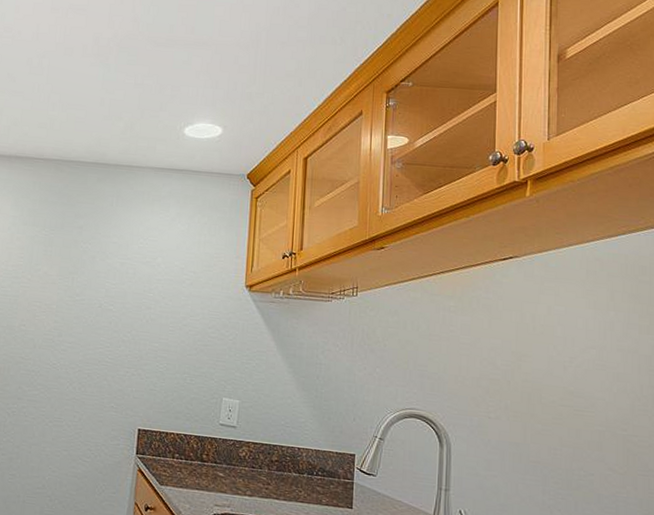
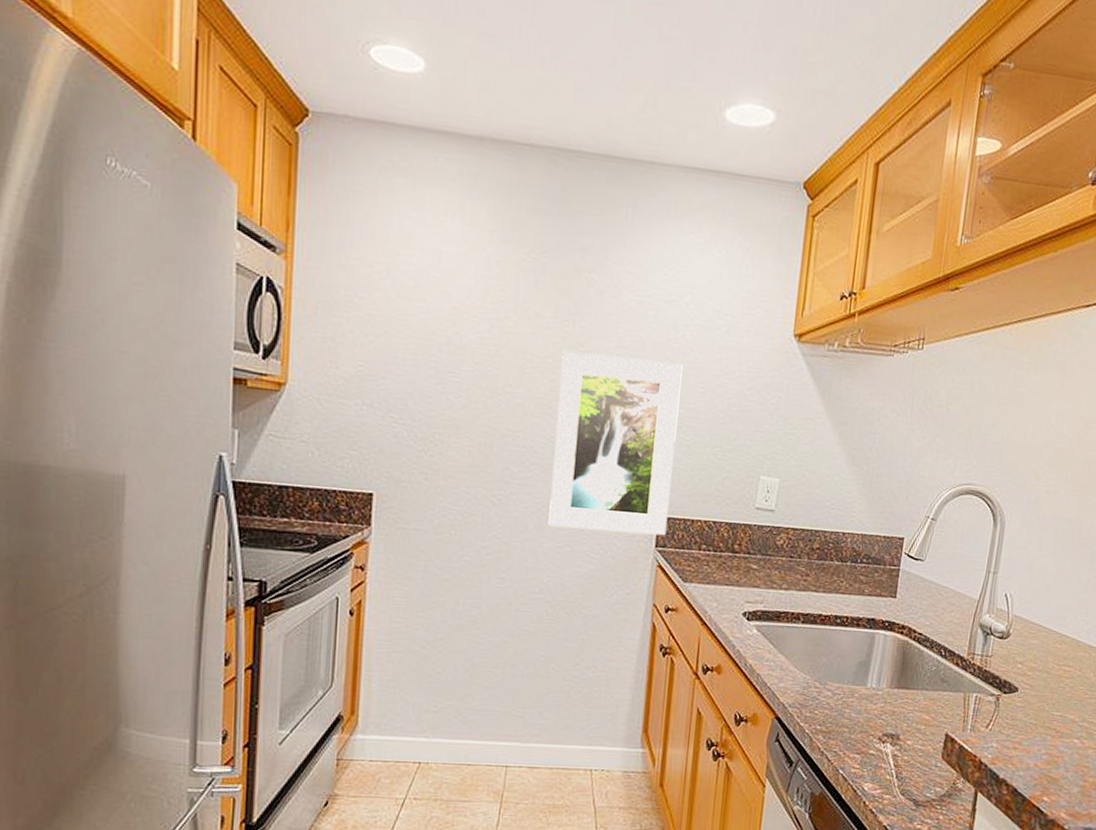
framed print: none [50,299,156,445] -> present [548,350,683,536]

